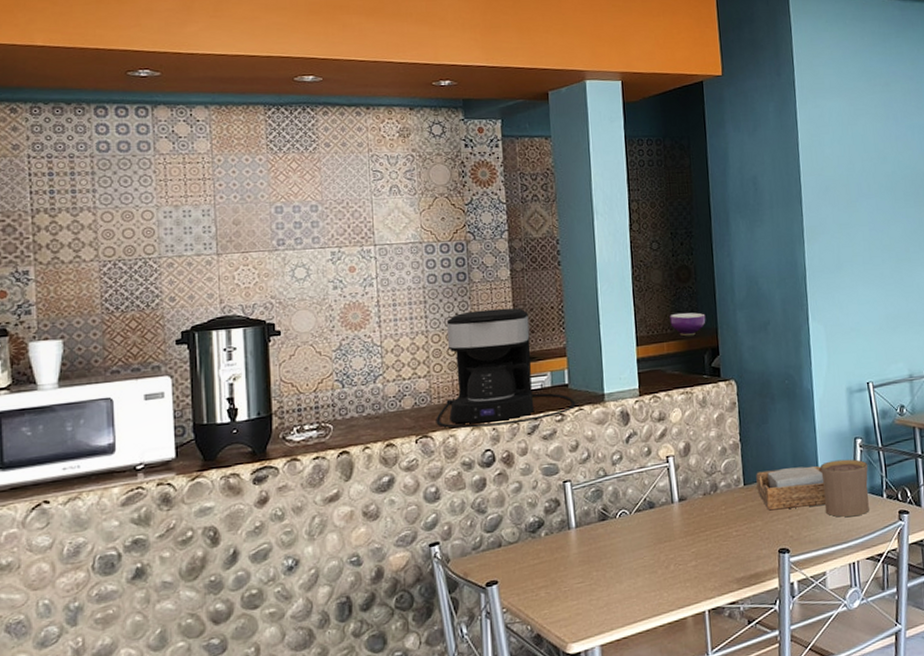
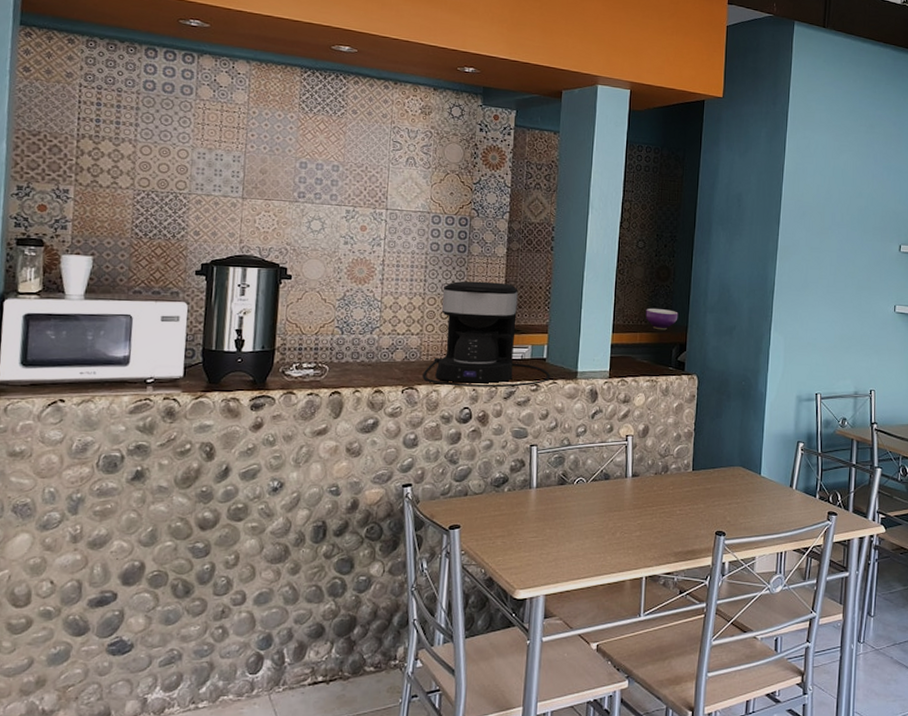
napkin holder: present [756,466,827,511] -> none [704,460,765,498]
cup: present [820,459,869,518] -> none [762,459,807,512]

